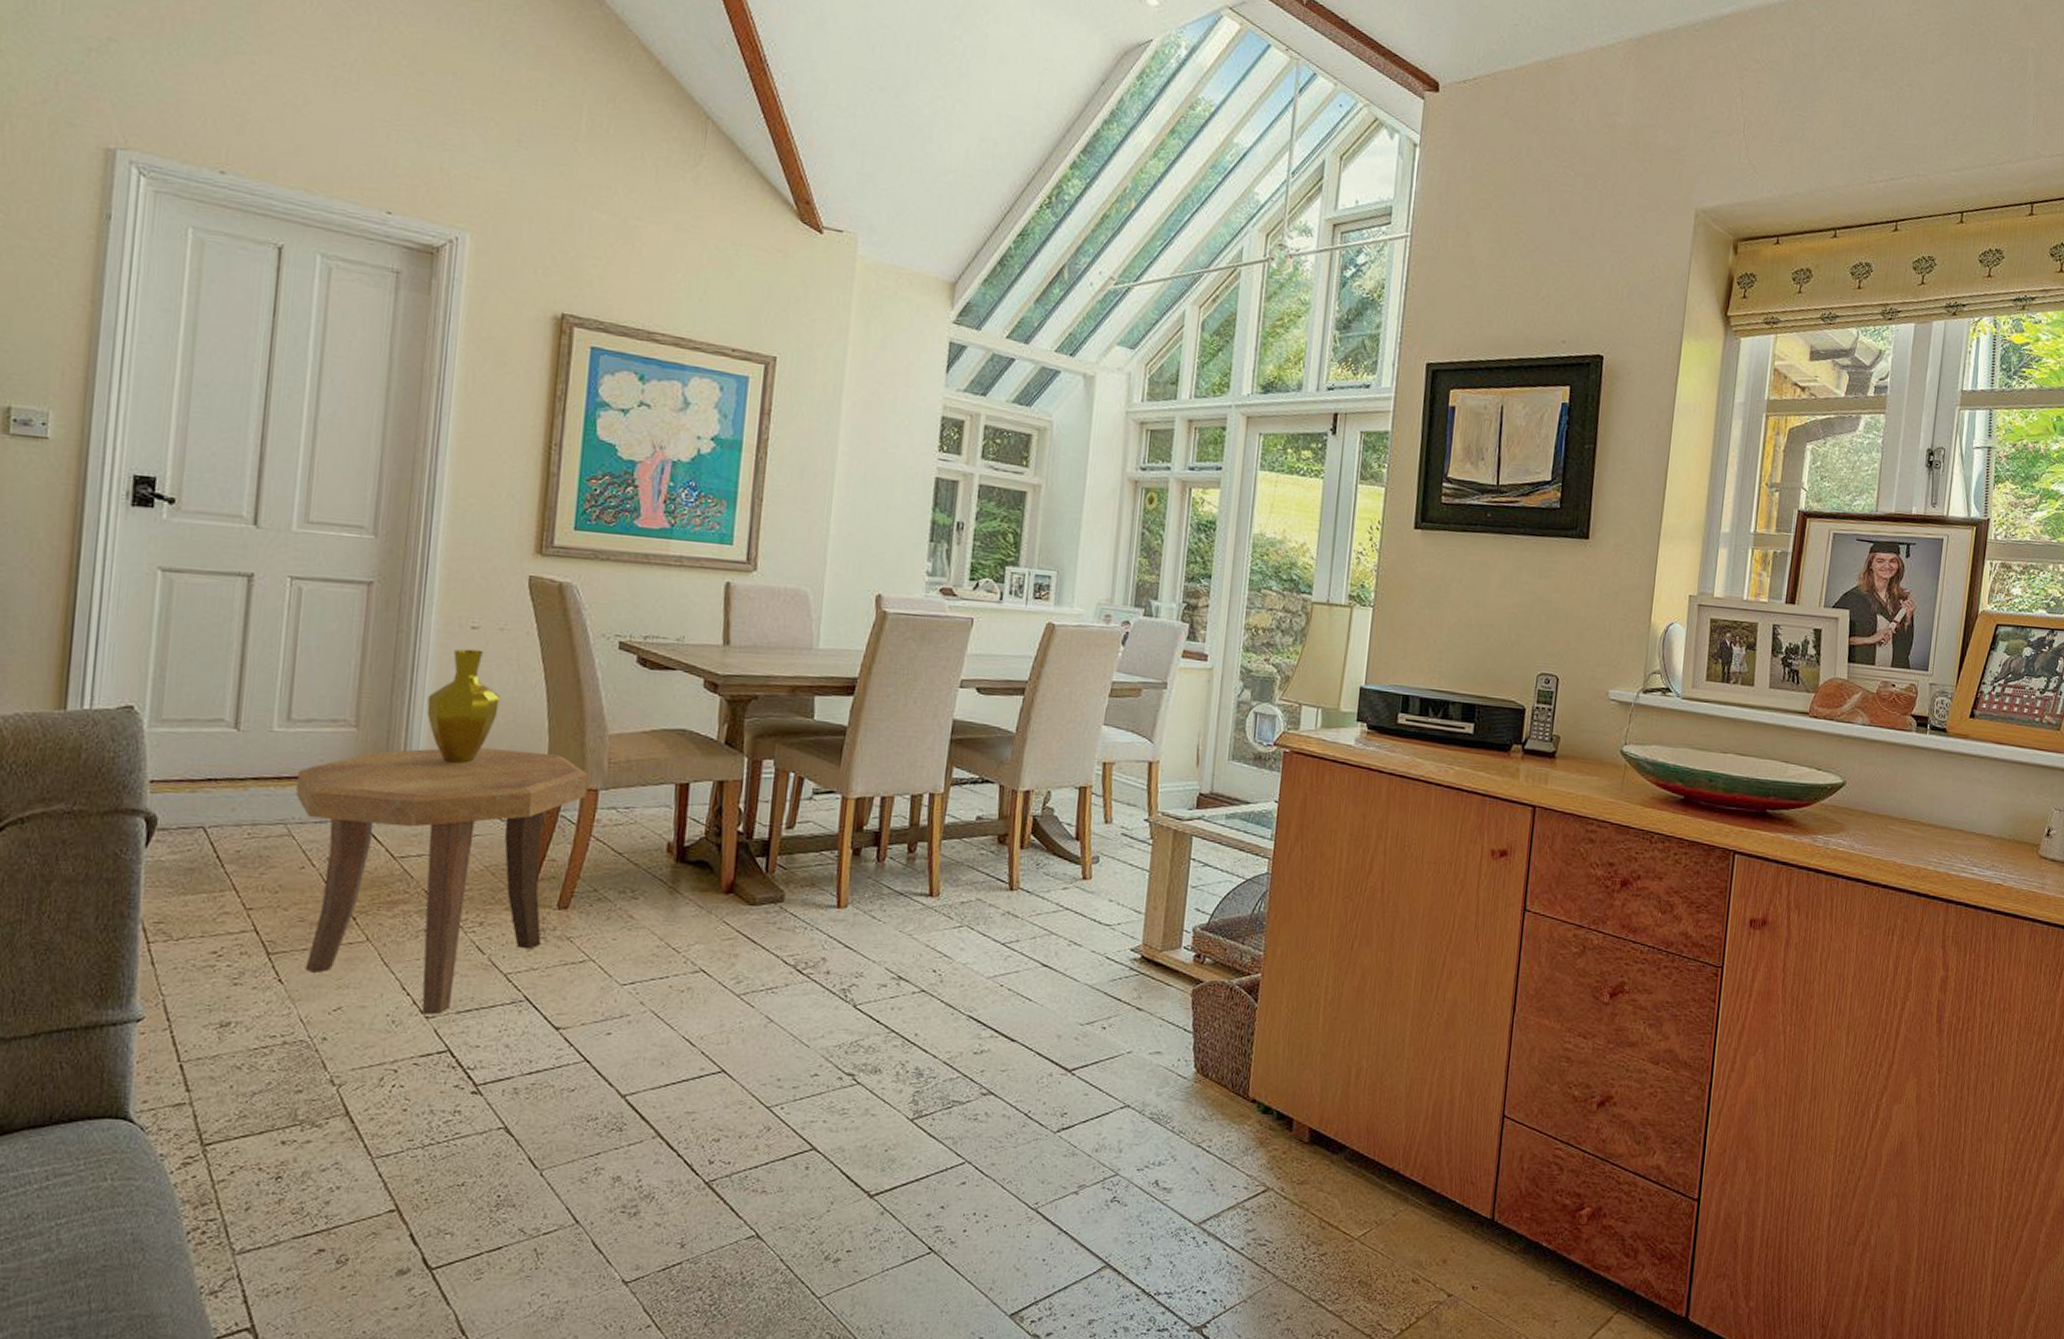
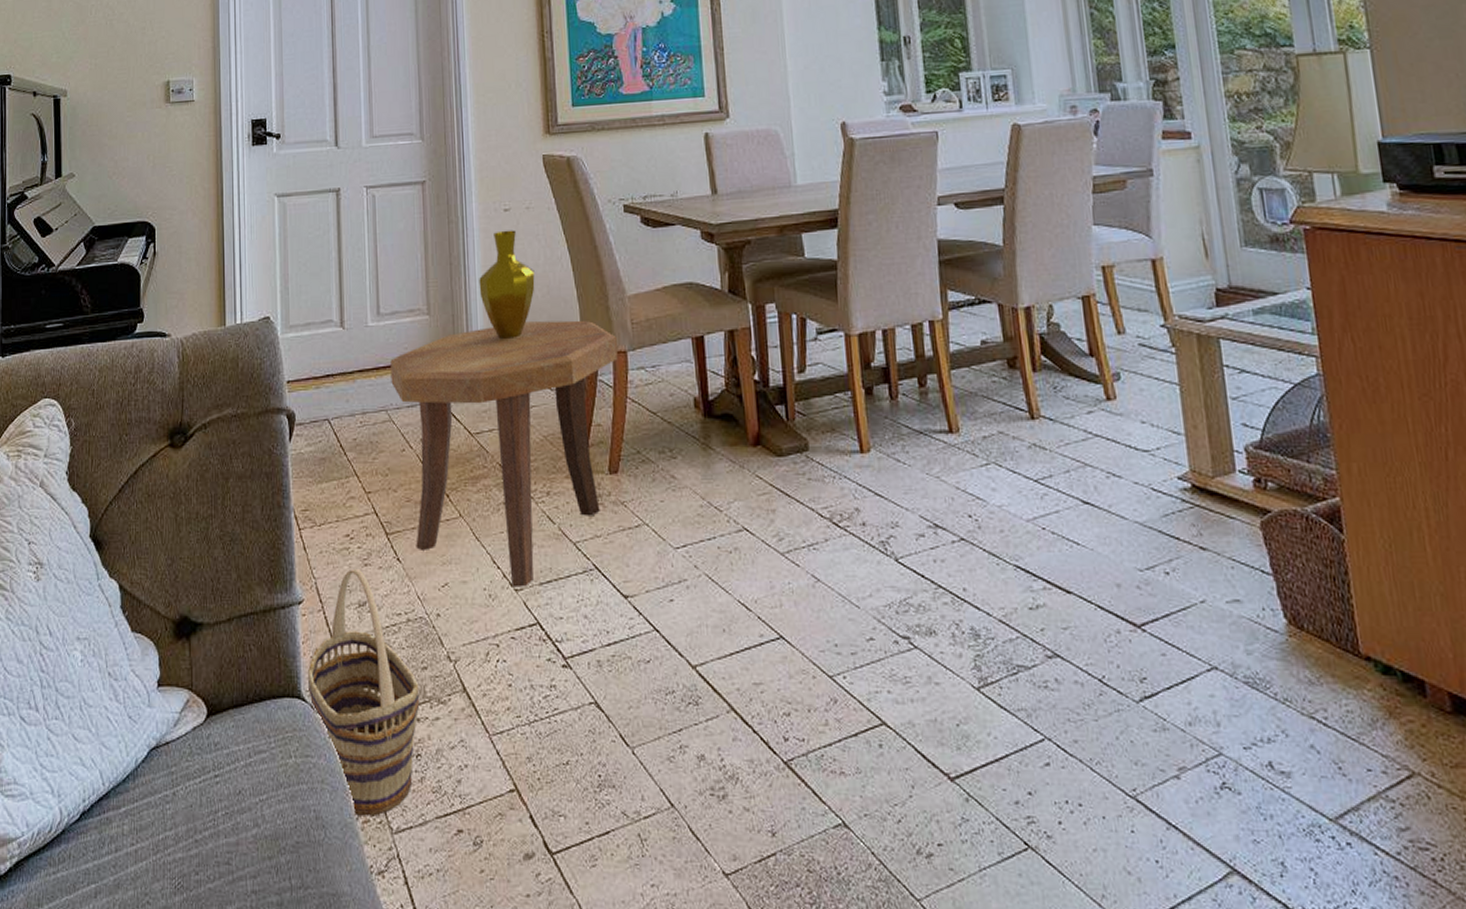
basket: none [139,987,290,1238] -> present [308,568,420,817]

